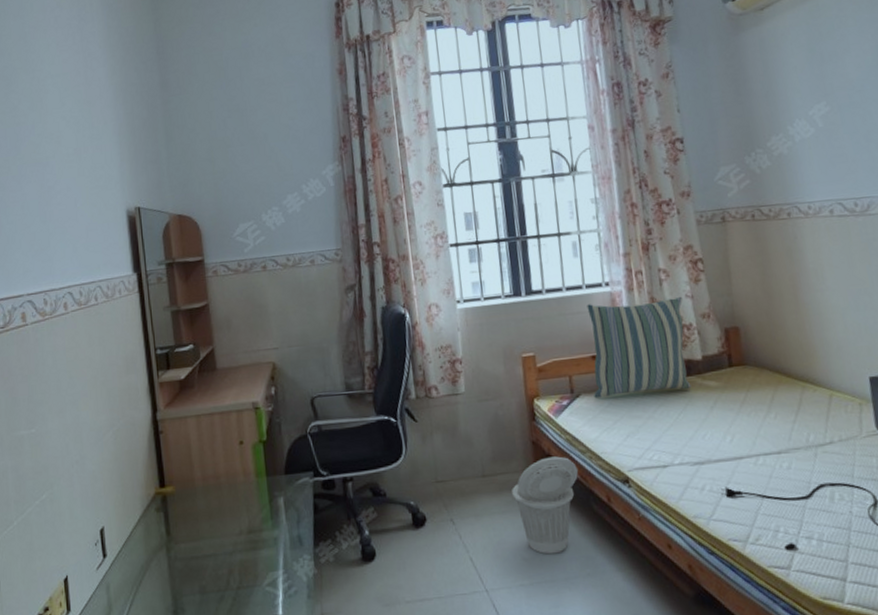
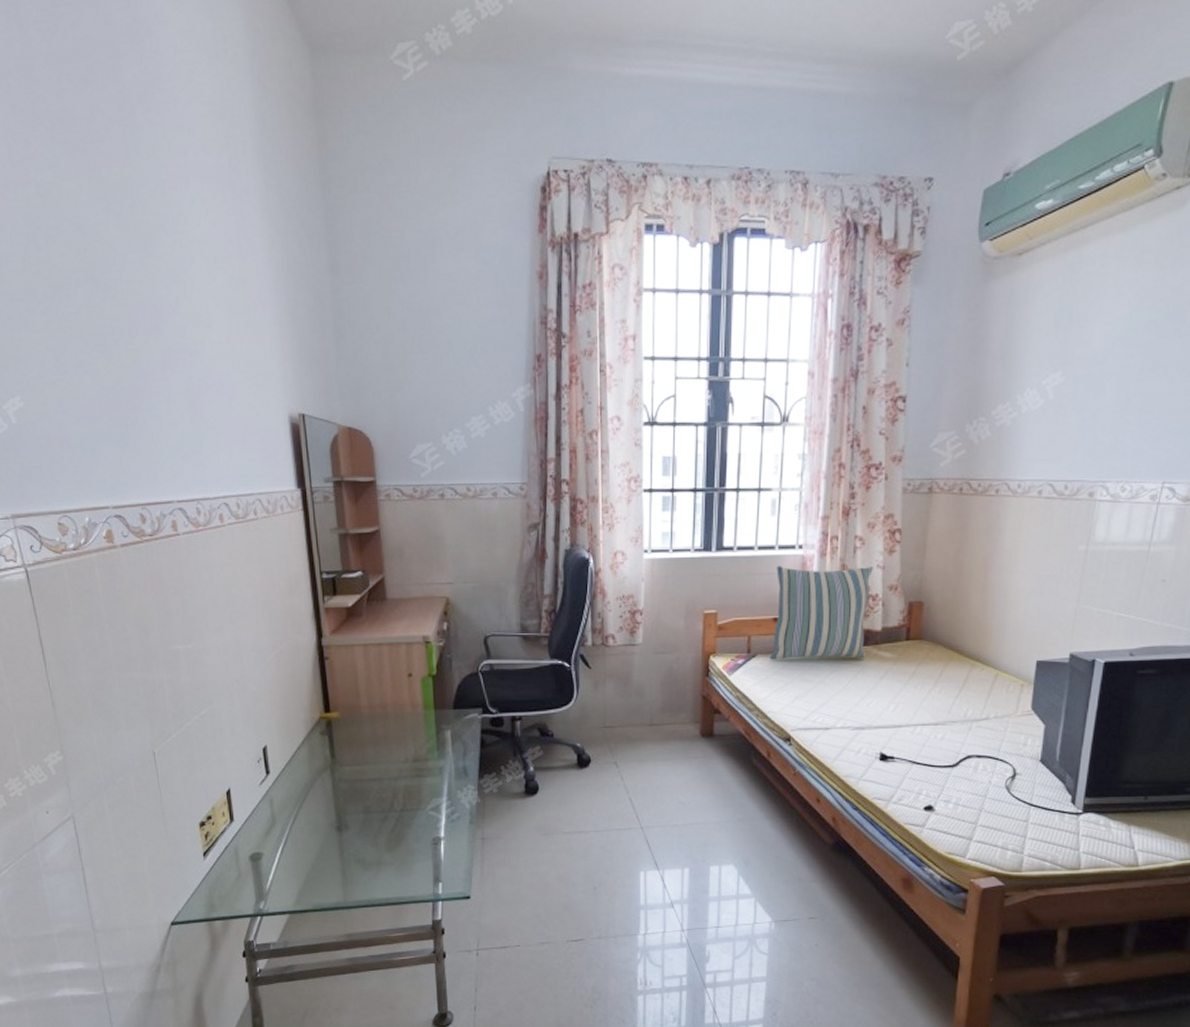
laundry basket: present [512,456,579,555] -> none [677,712,744,800]

